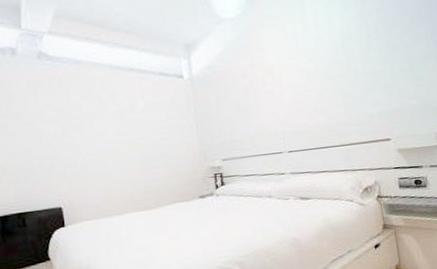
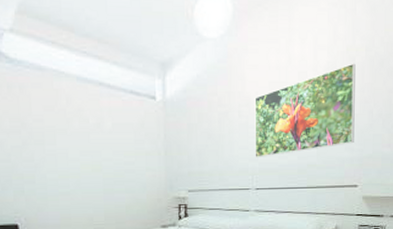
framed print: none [276,25,380,122] -> present [254,63,356,157]

